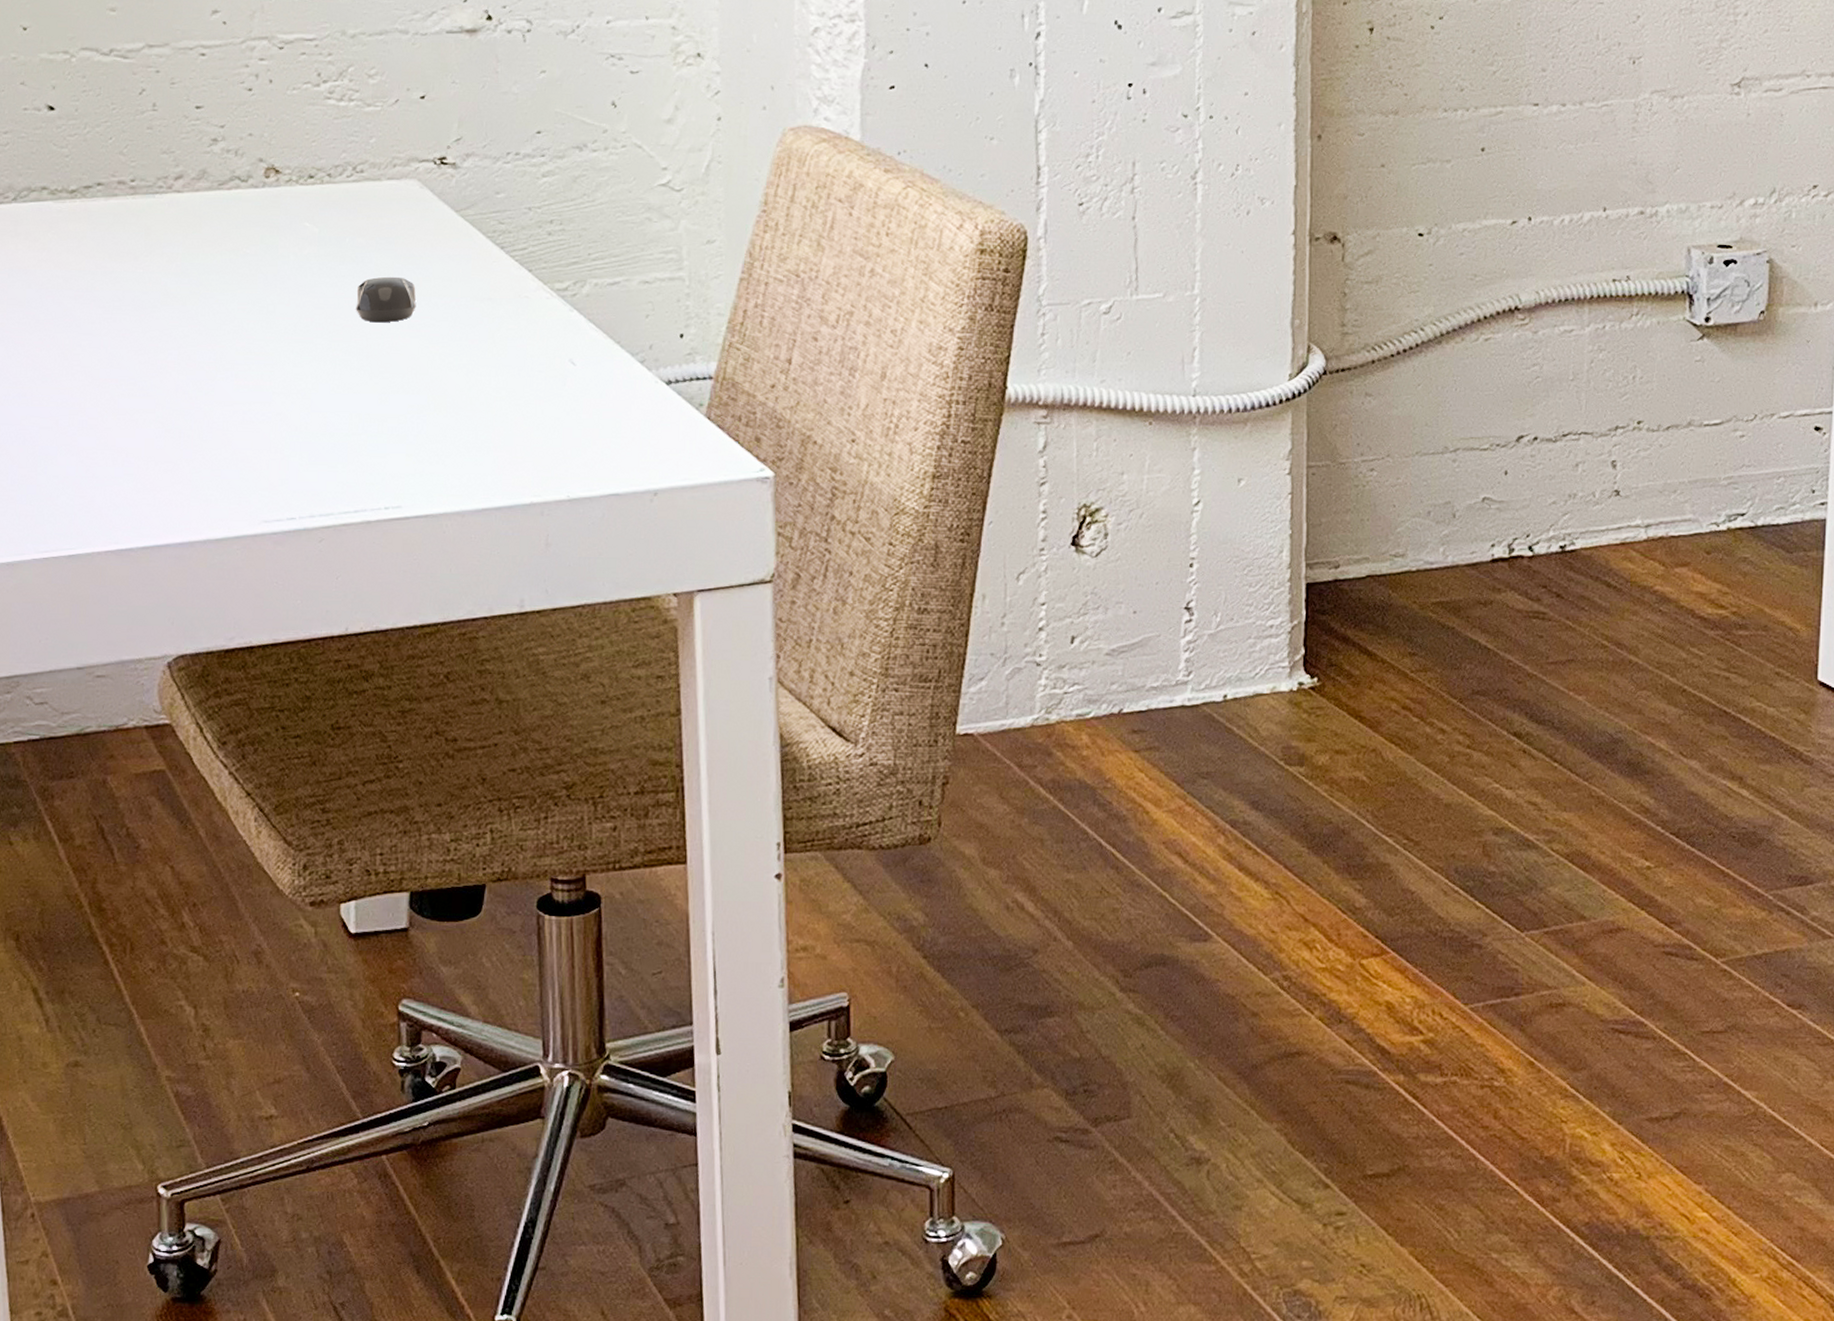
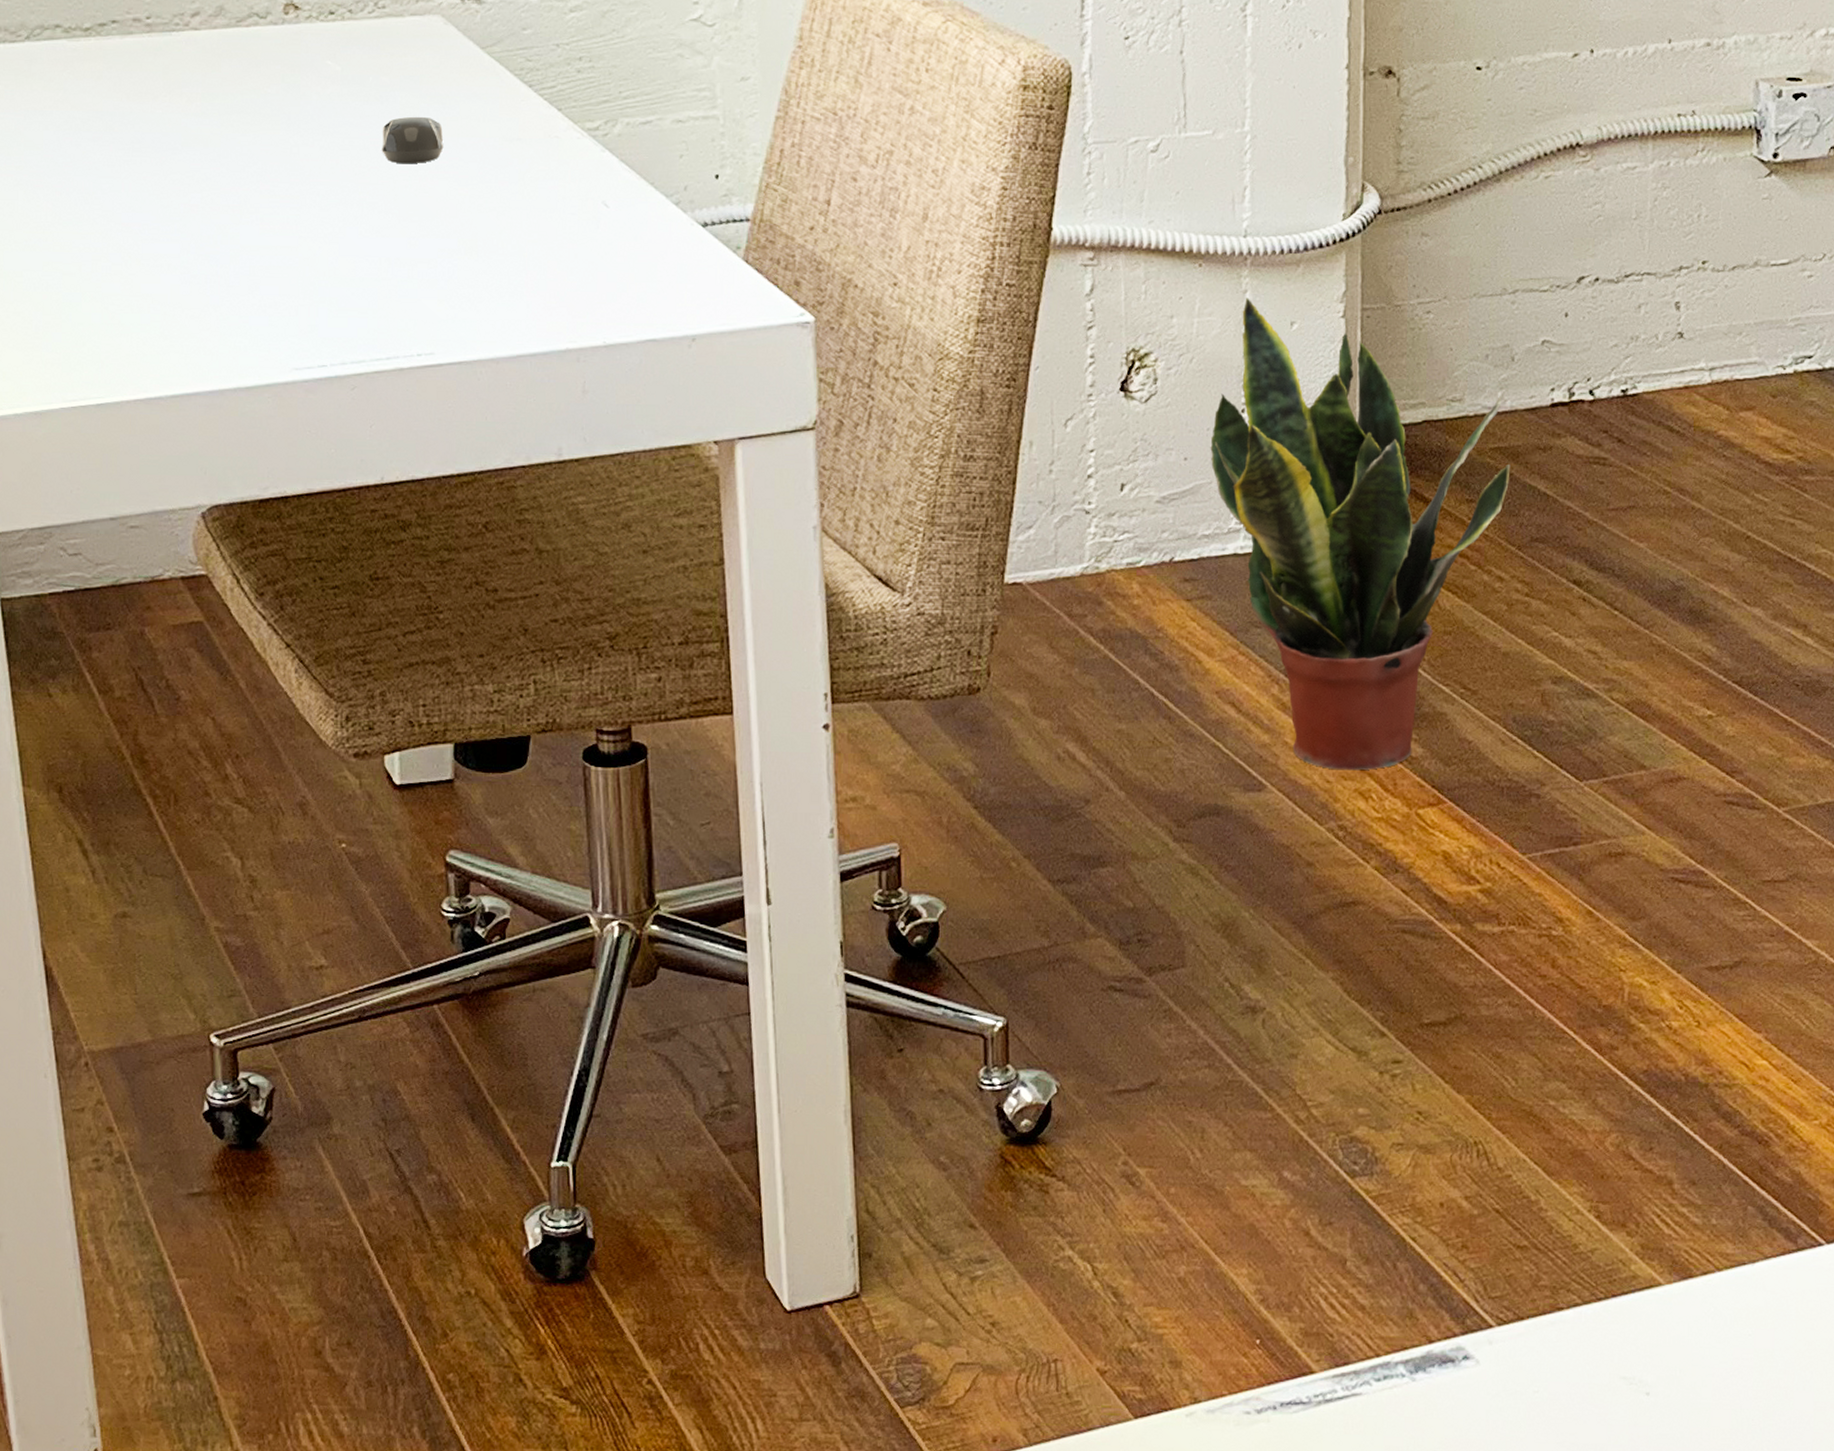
potted plant: none [1159,455,1452,921] -> present [1210,298,1511,771]

